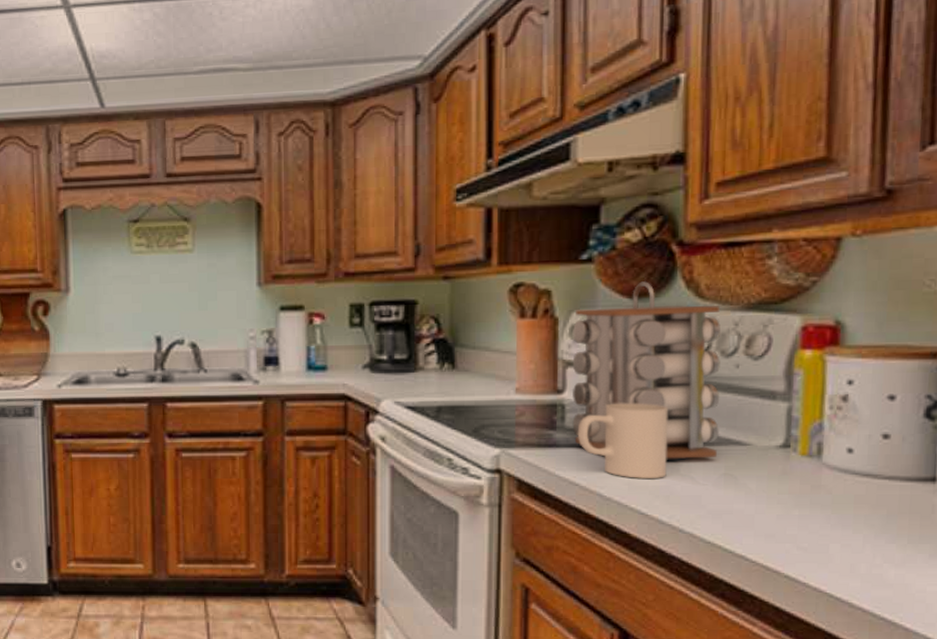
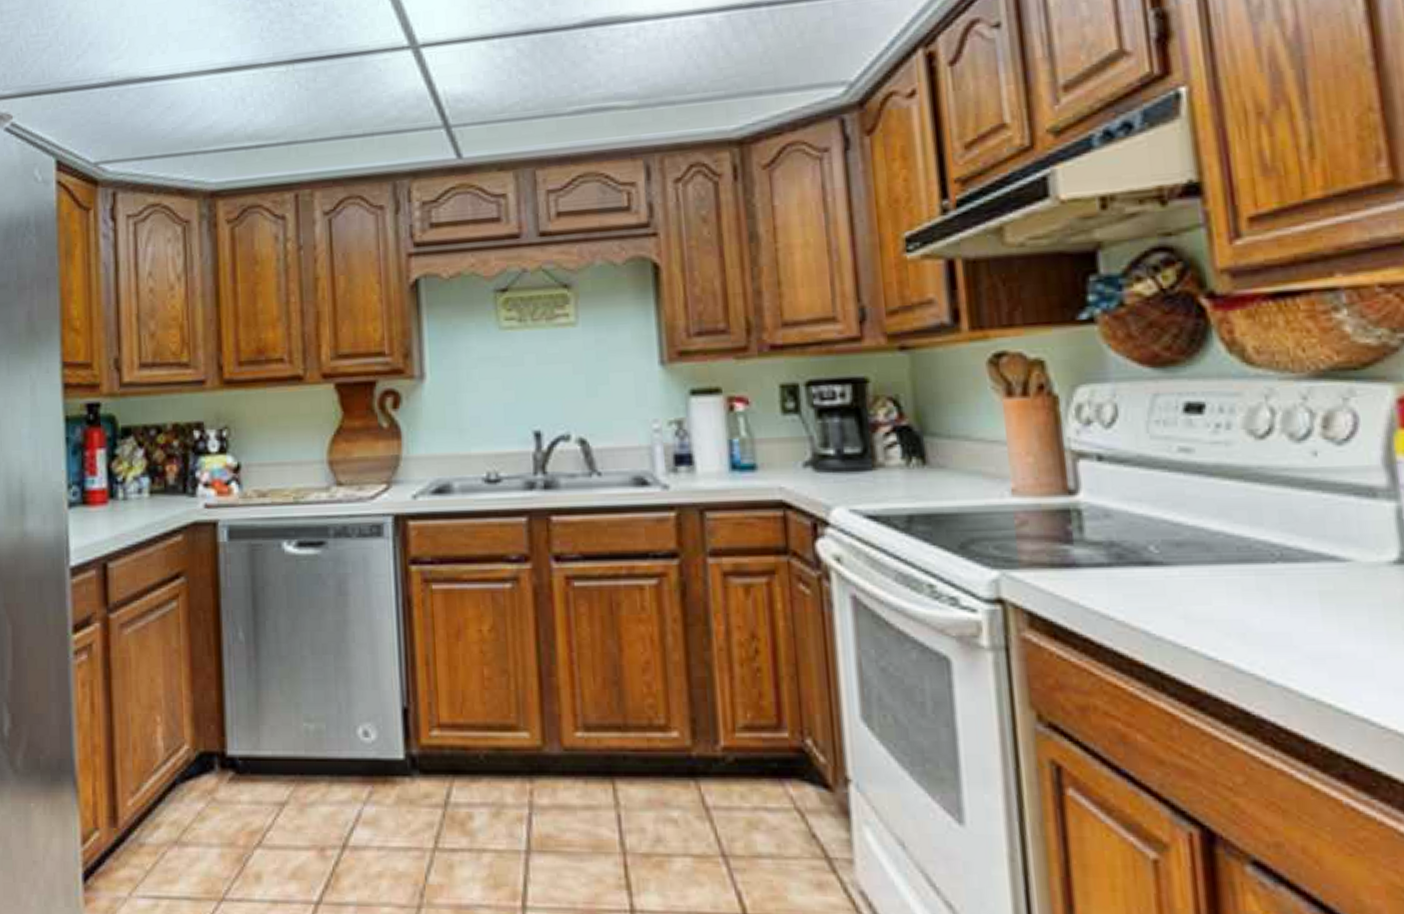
spice rack: present [572,281,721,460] -> none [1079,345,1305,583]
mug: present [577,403,668,478] -> none [1102,505,1237,609]

